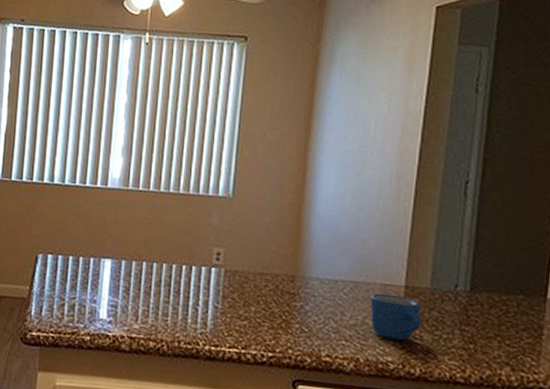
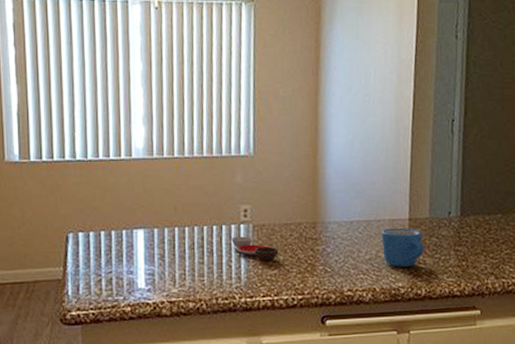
bowl: none [201,279,251,310] -> present [231,236,279,260]

